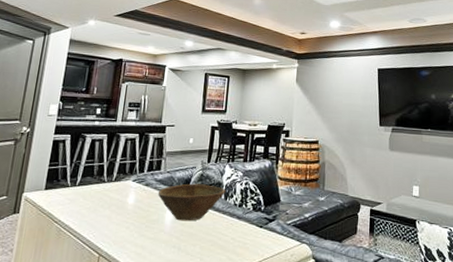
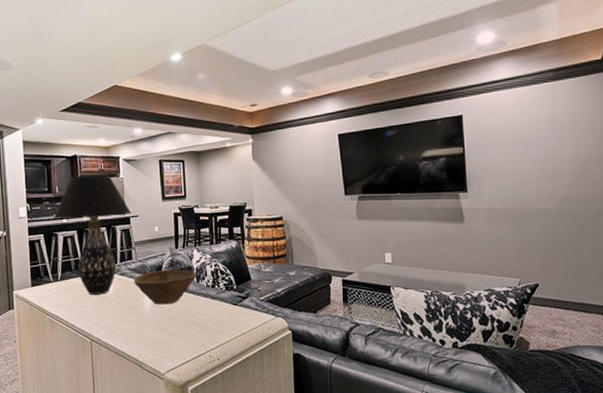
table lamp: none [85,79,169,205] -> present [53,175,132,295]

